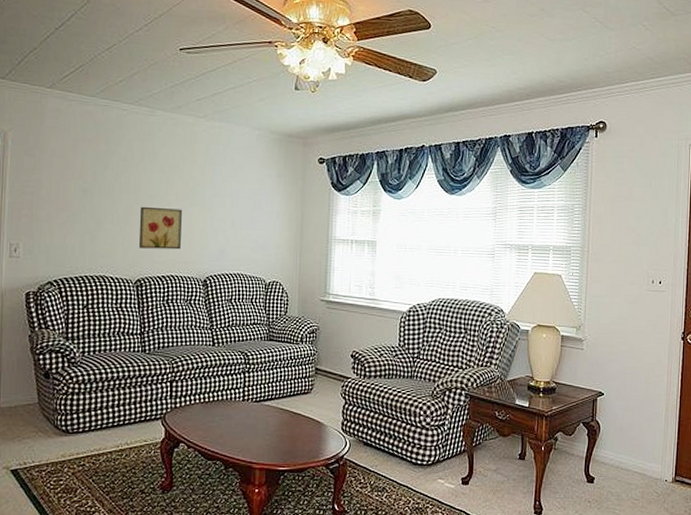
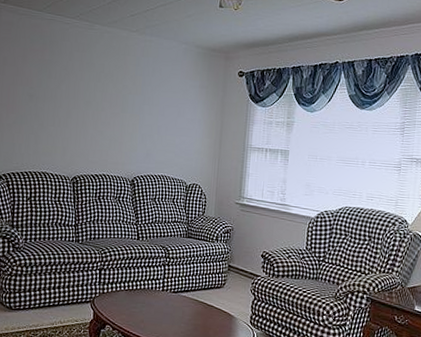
wall art: present [138,206,182,250] -> none [75,111,114,152]

